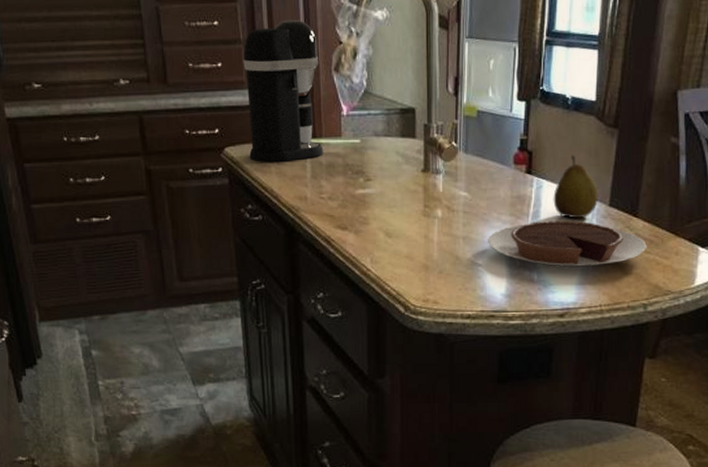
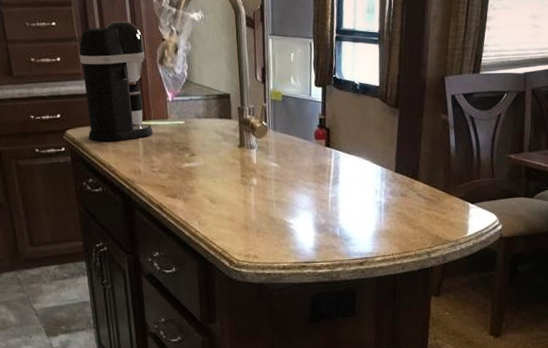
chocolate tart: present [488,220,647,267] -> none [297,185,428,224]
fruit: present [553,155,598,219] -> none [349,131,386,183]

